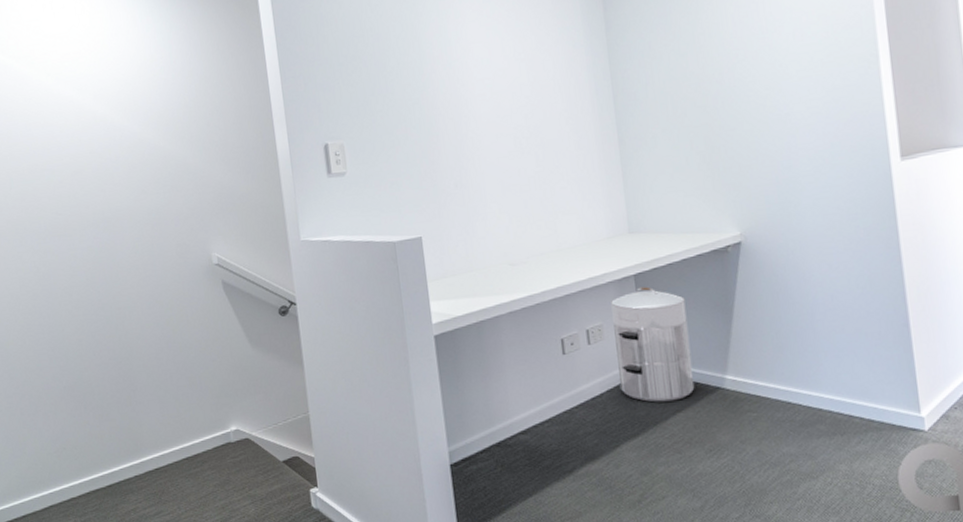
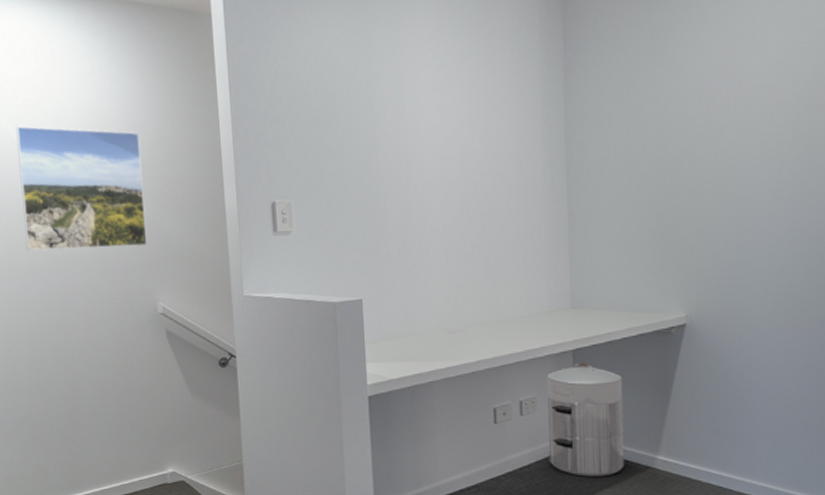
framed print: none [56,80,199,209] -> present [16,125,148,252]

